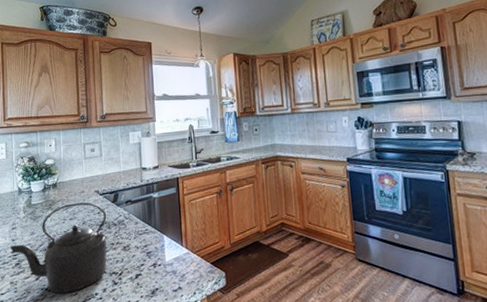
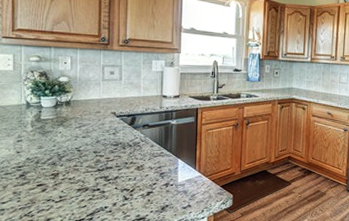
kettle: present [10,202,107,294] -> none [14,122,122,206]

